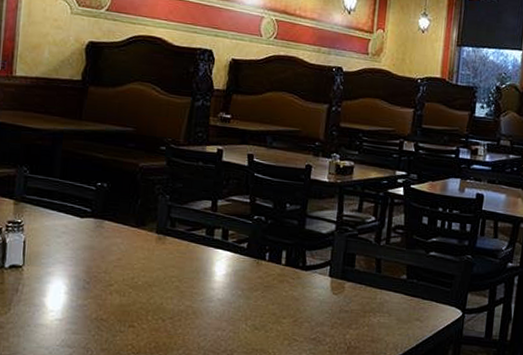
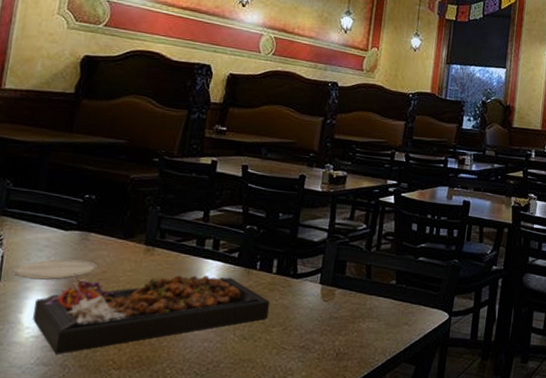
plate: none [34,245,112,266] -> present [12,259,97,280]
food platter: none [55,259,281,337] -> present [32,272,271,354]

